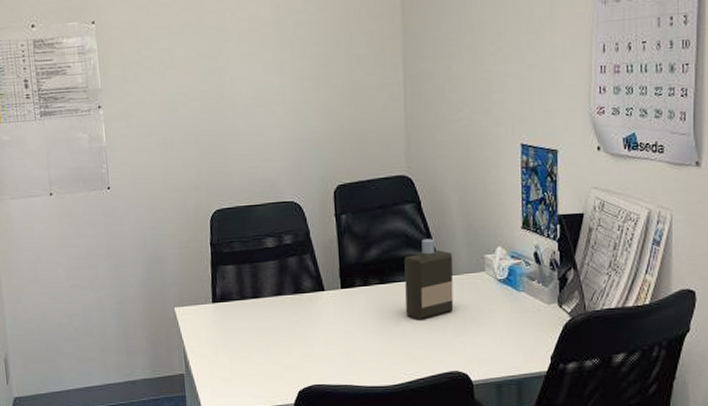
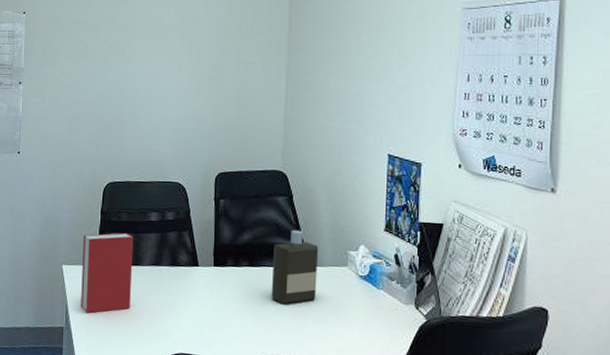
book: none [194,263,254,355] -> present [80,232,134,313]

